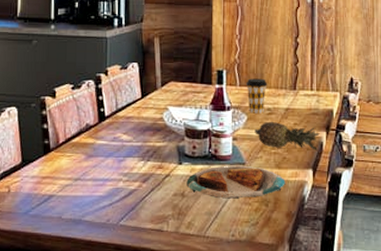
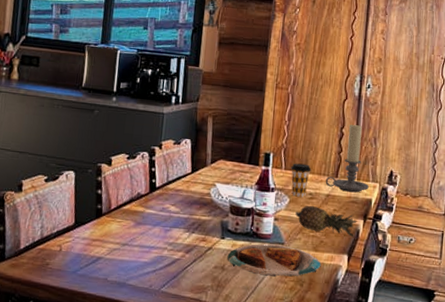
candle holder: none [283,32,329,104] -> present [325,124,369,193]

